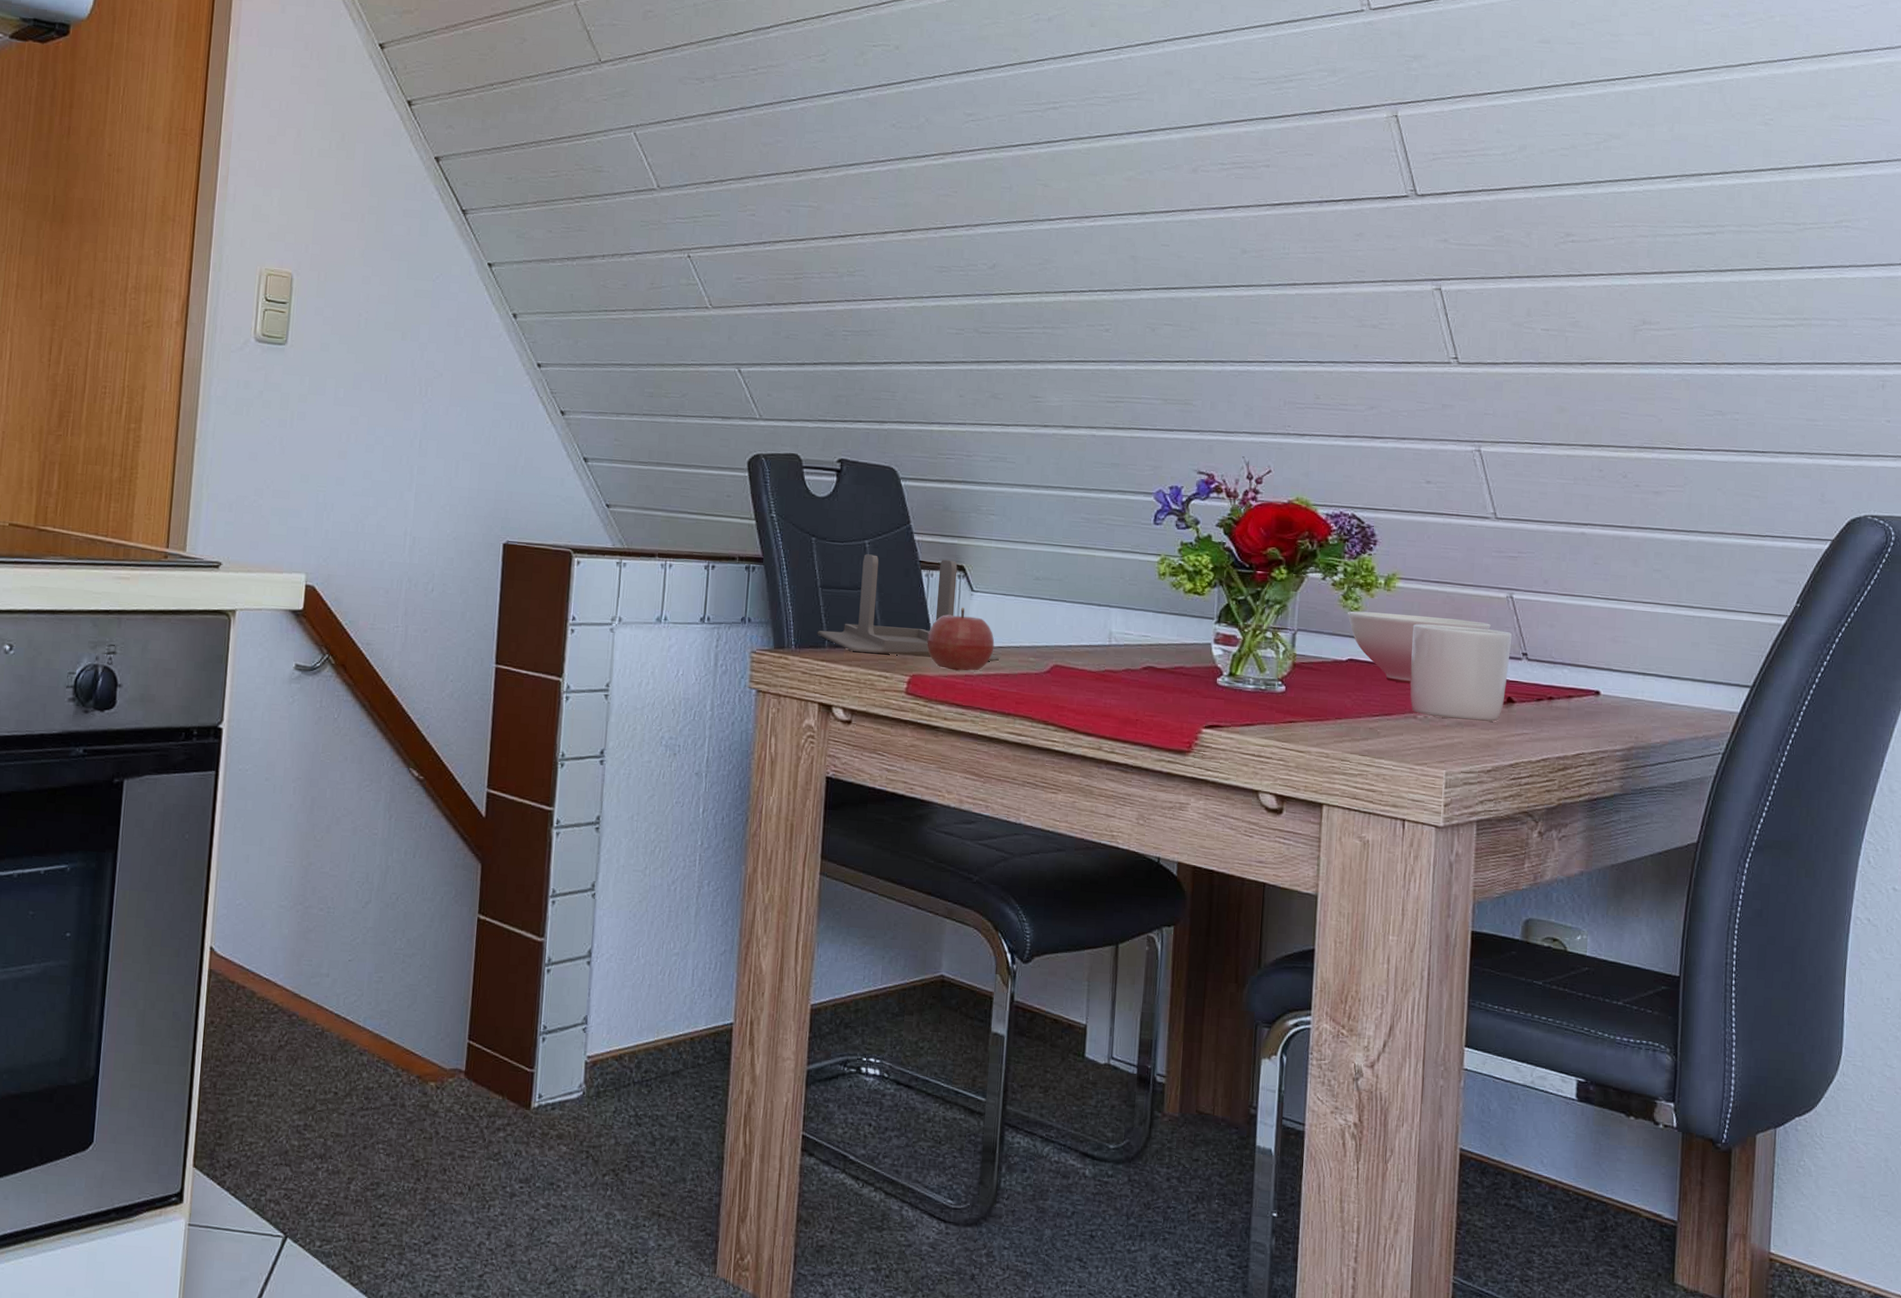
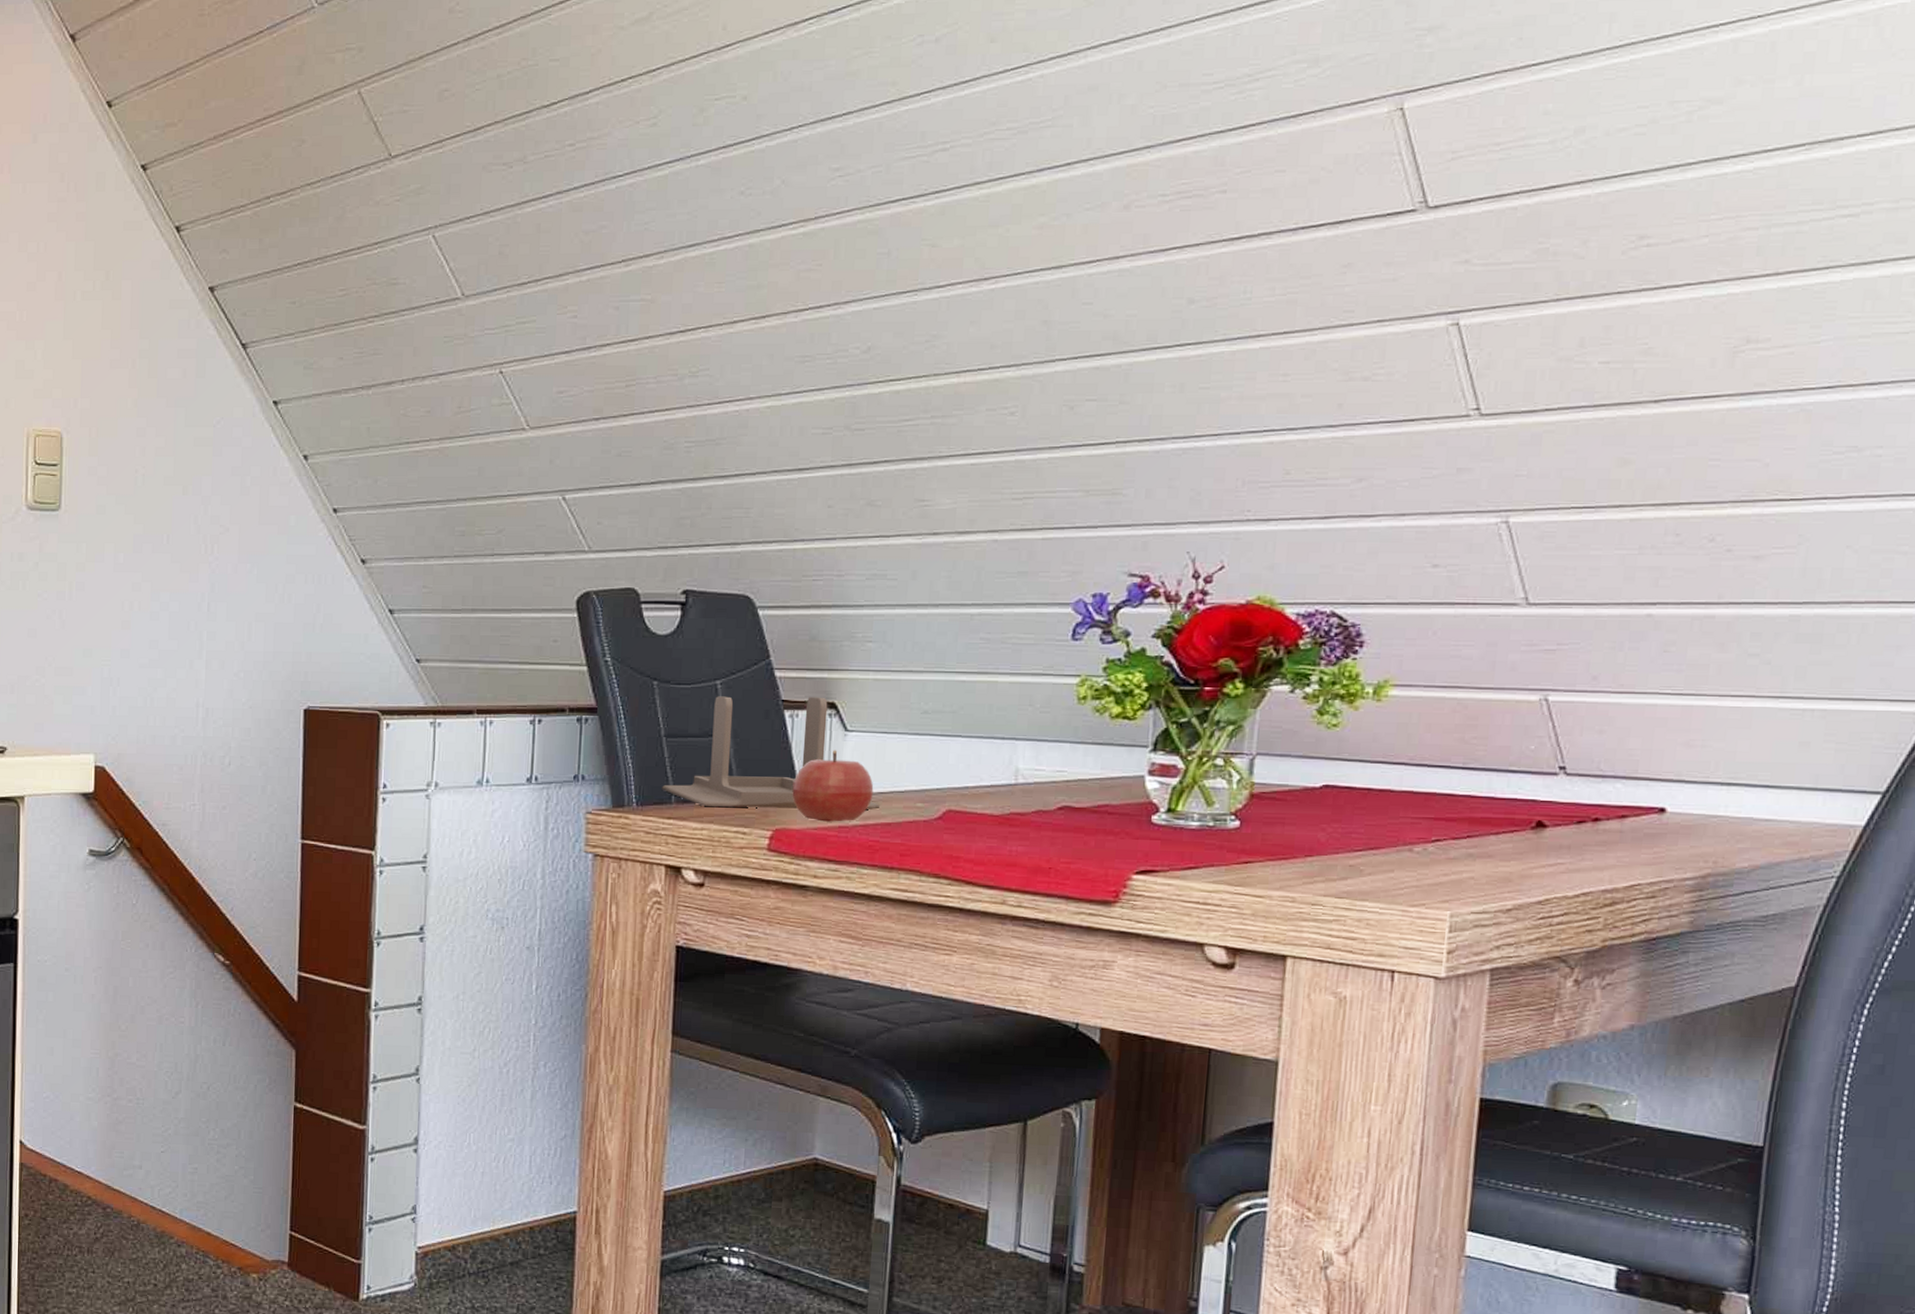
bowl: present [1347,611,1491,684] -> none [1322,727,1517,811]
mug: present [1409,624,1513,722] -> none [1404,738,1546,852]

